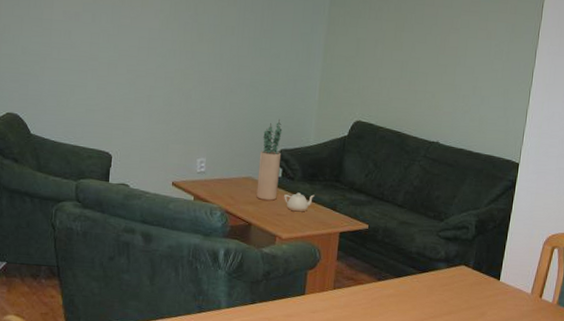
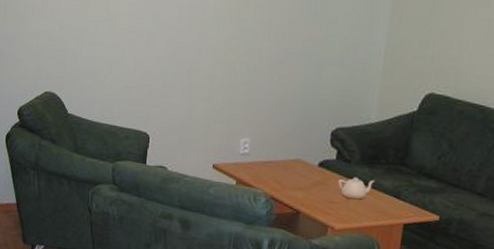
vase: present [256,119,283,201] -> none [306,93,339,187]

